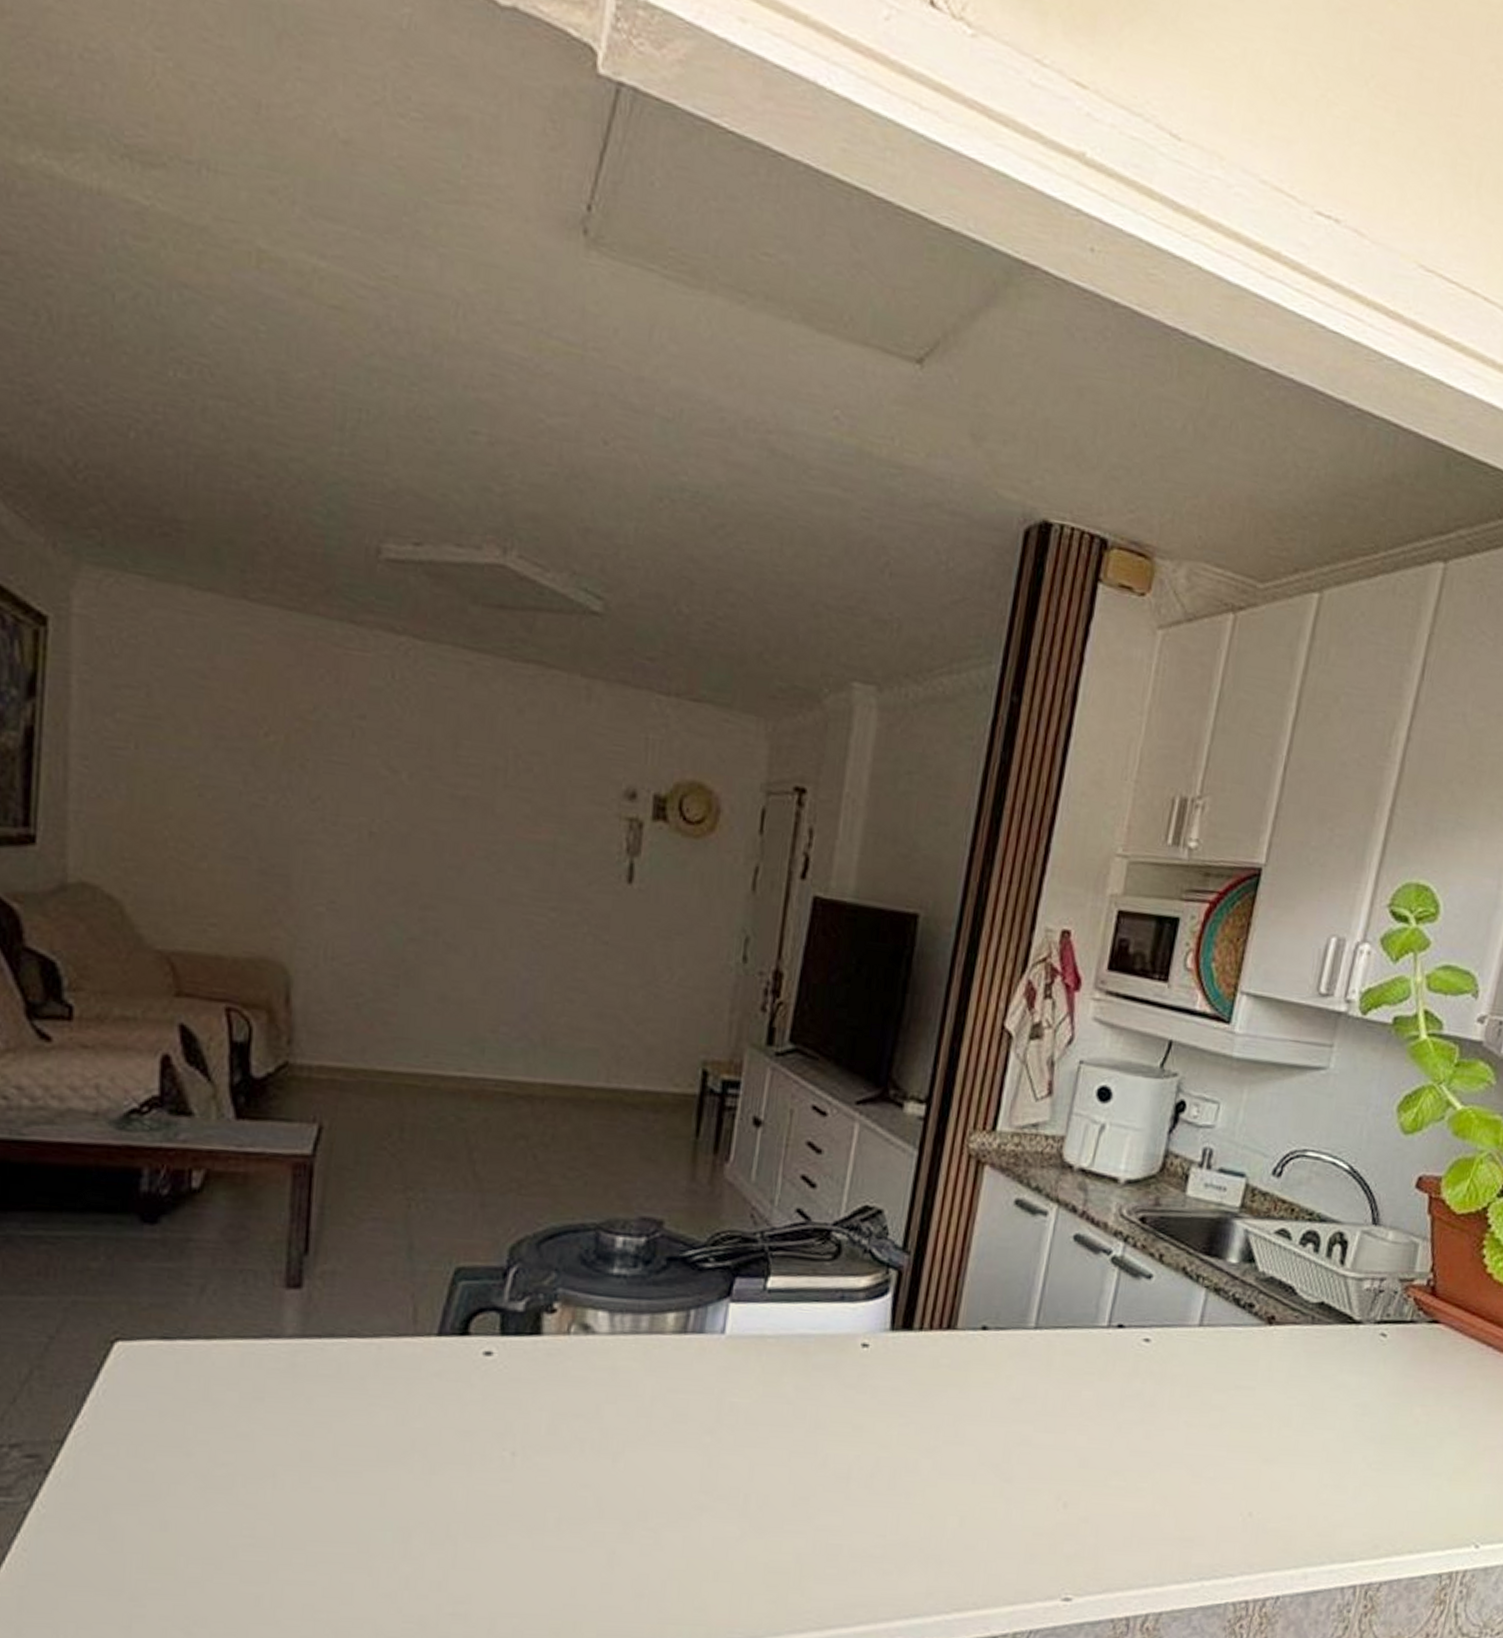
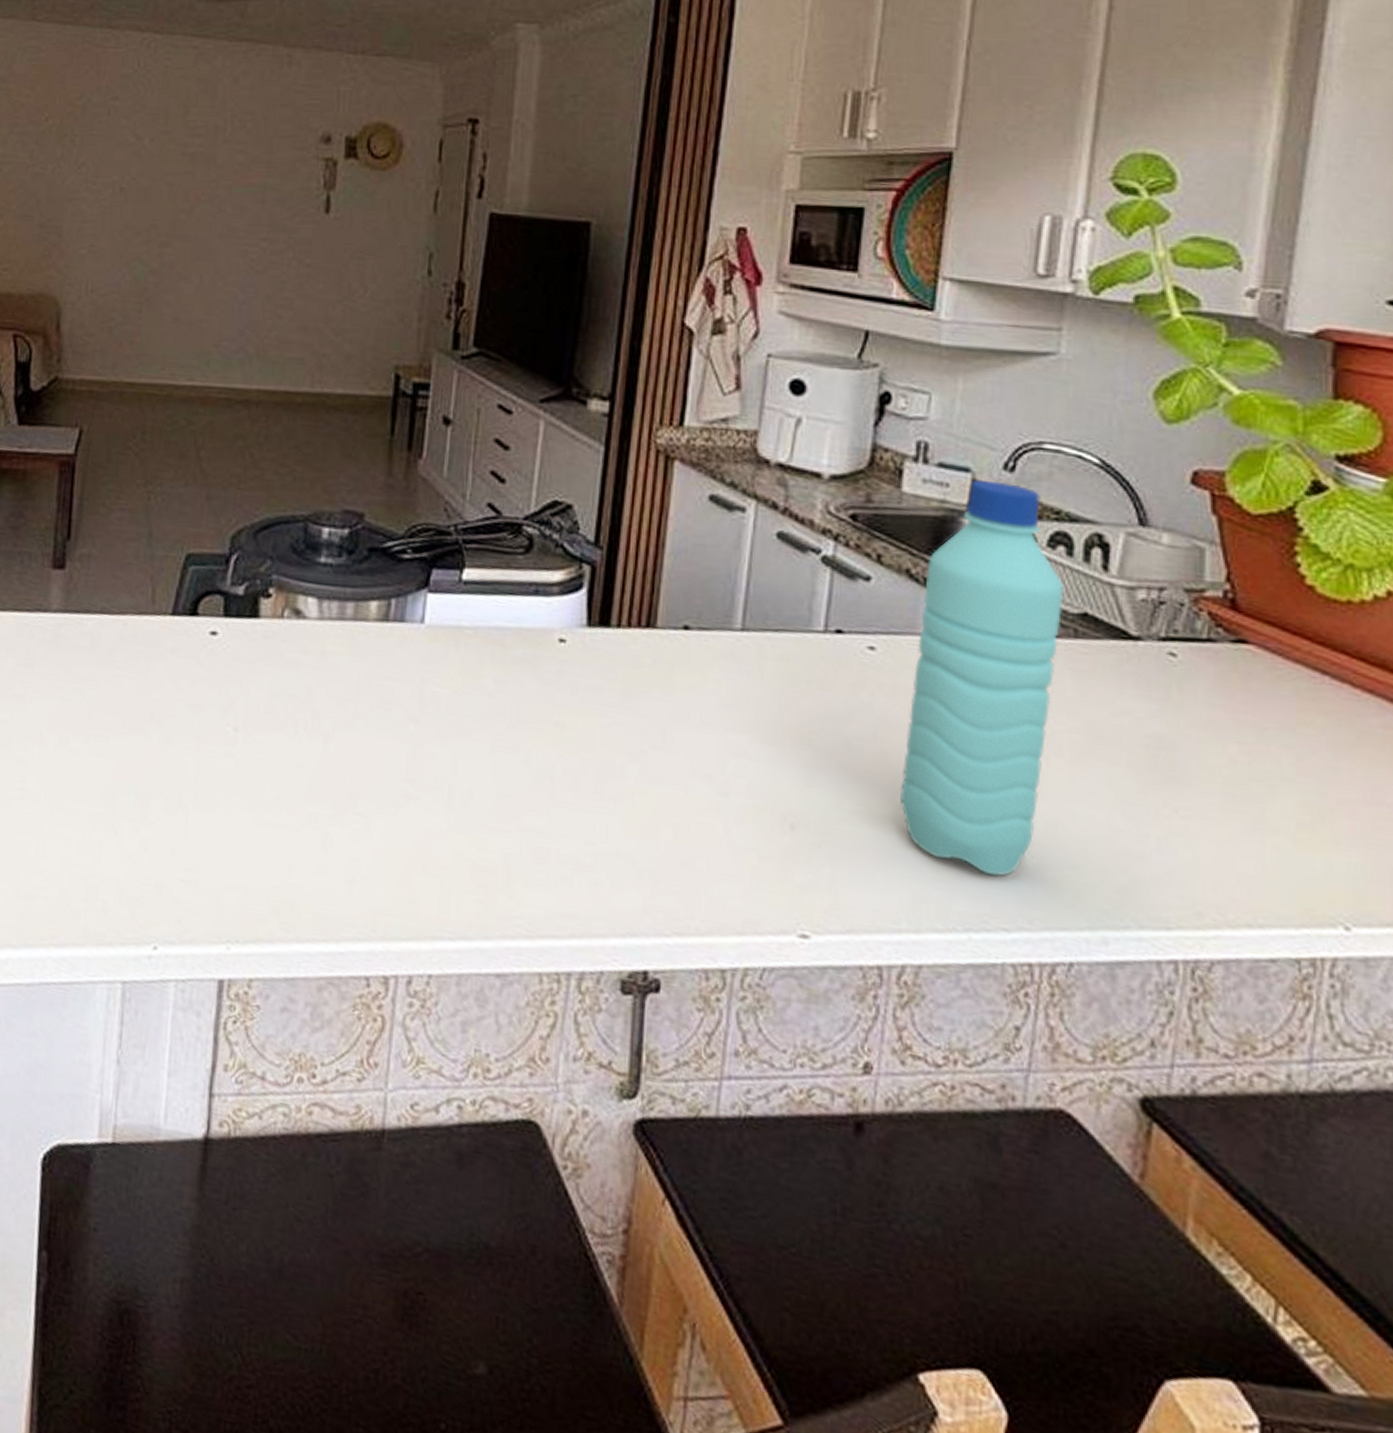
water bottle: none [1158,1184,1309,1532] -> present [900,479,1064,877]

